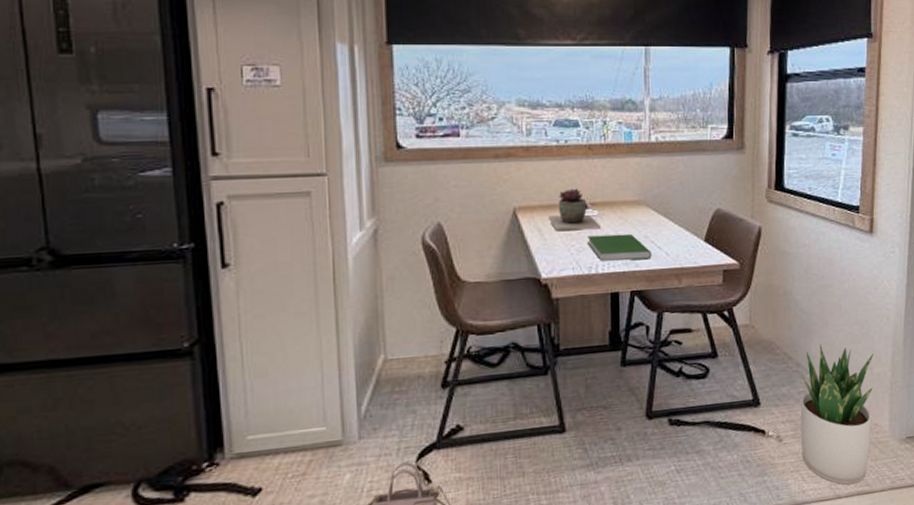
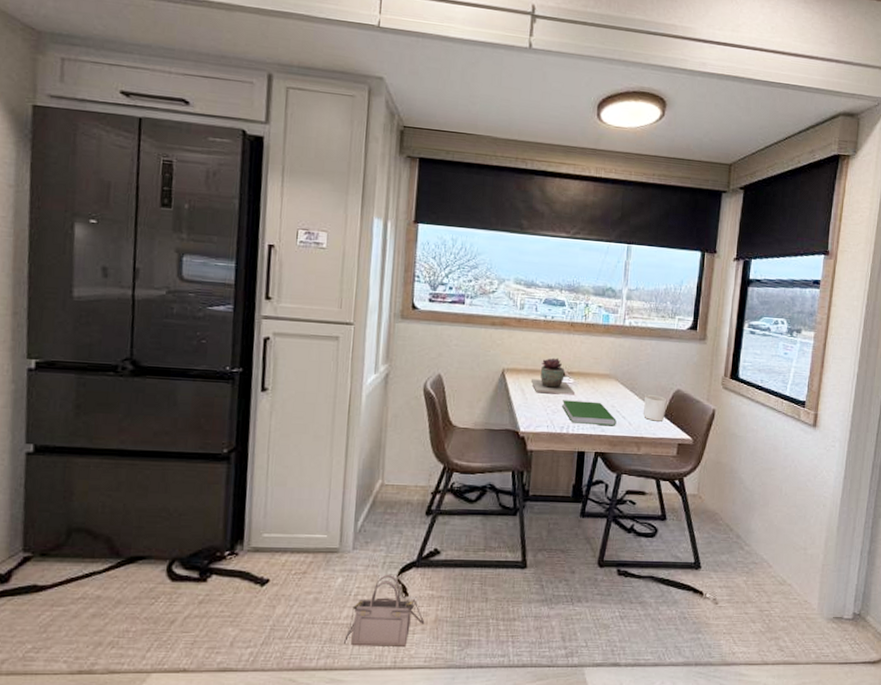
mug: none [681,218,707,248] -> present [643,395,667,422]
planter: present [800,343,874,485] -> none [735,520,809,653]

